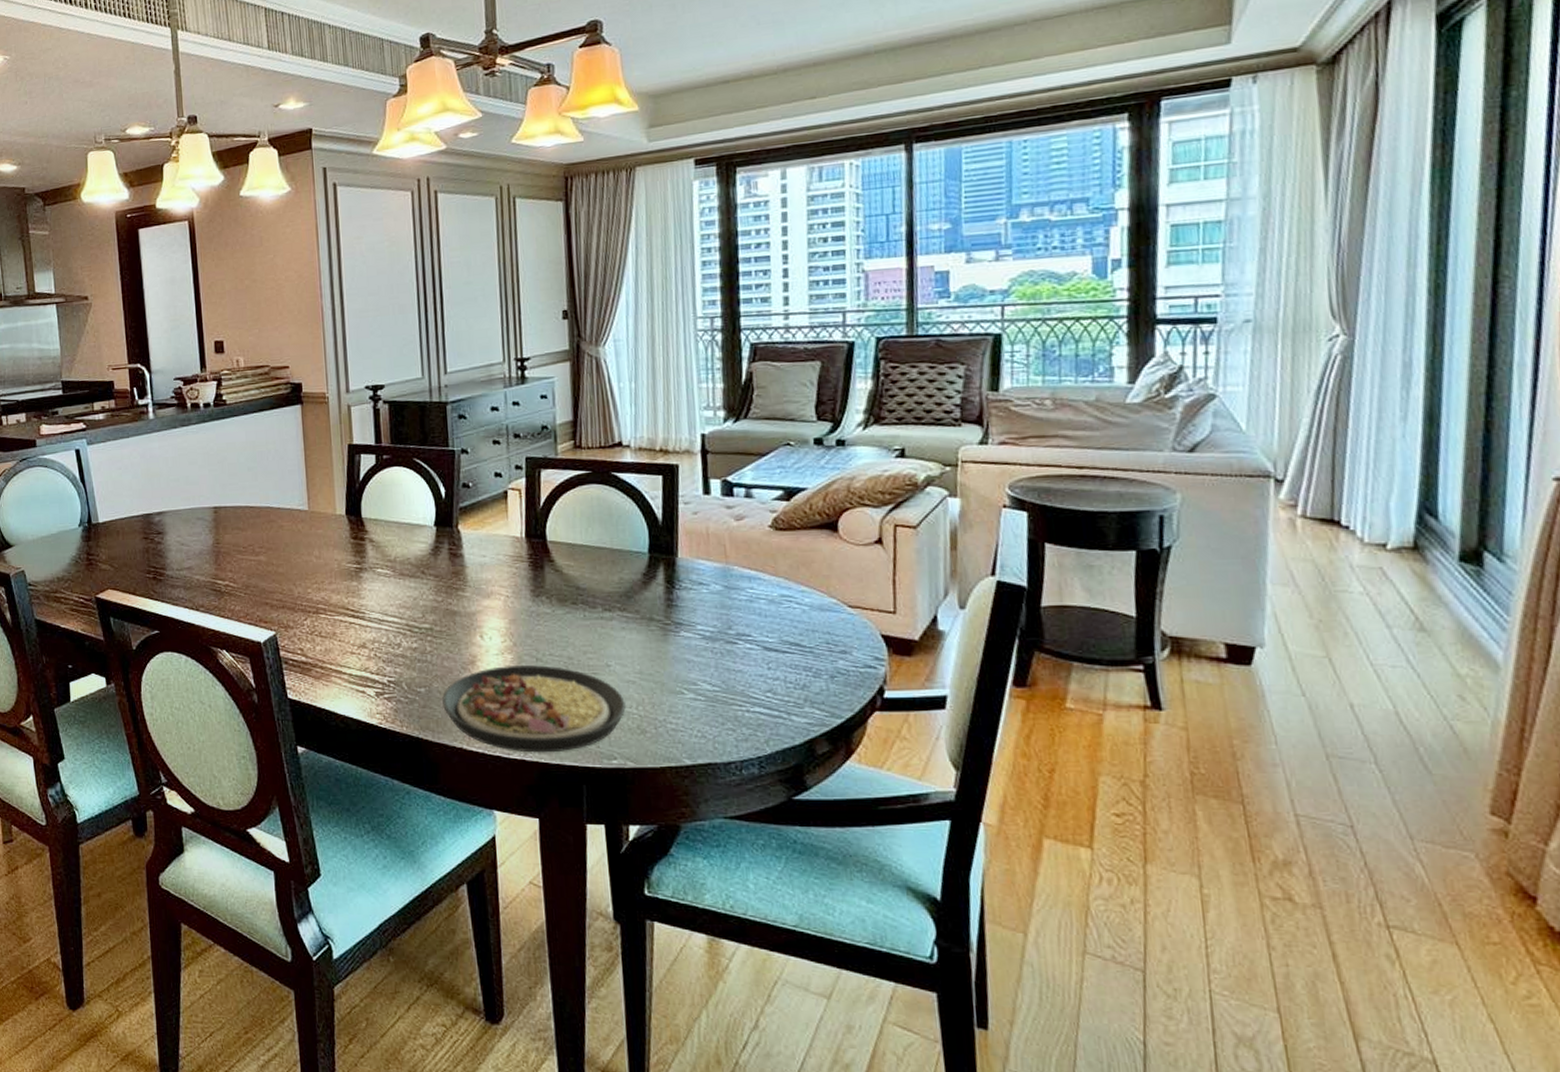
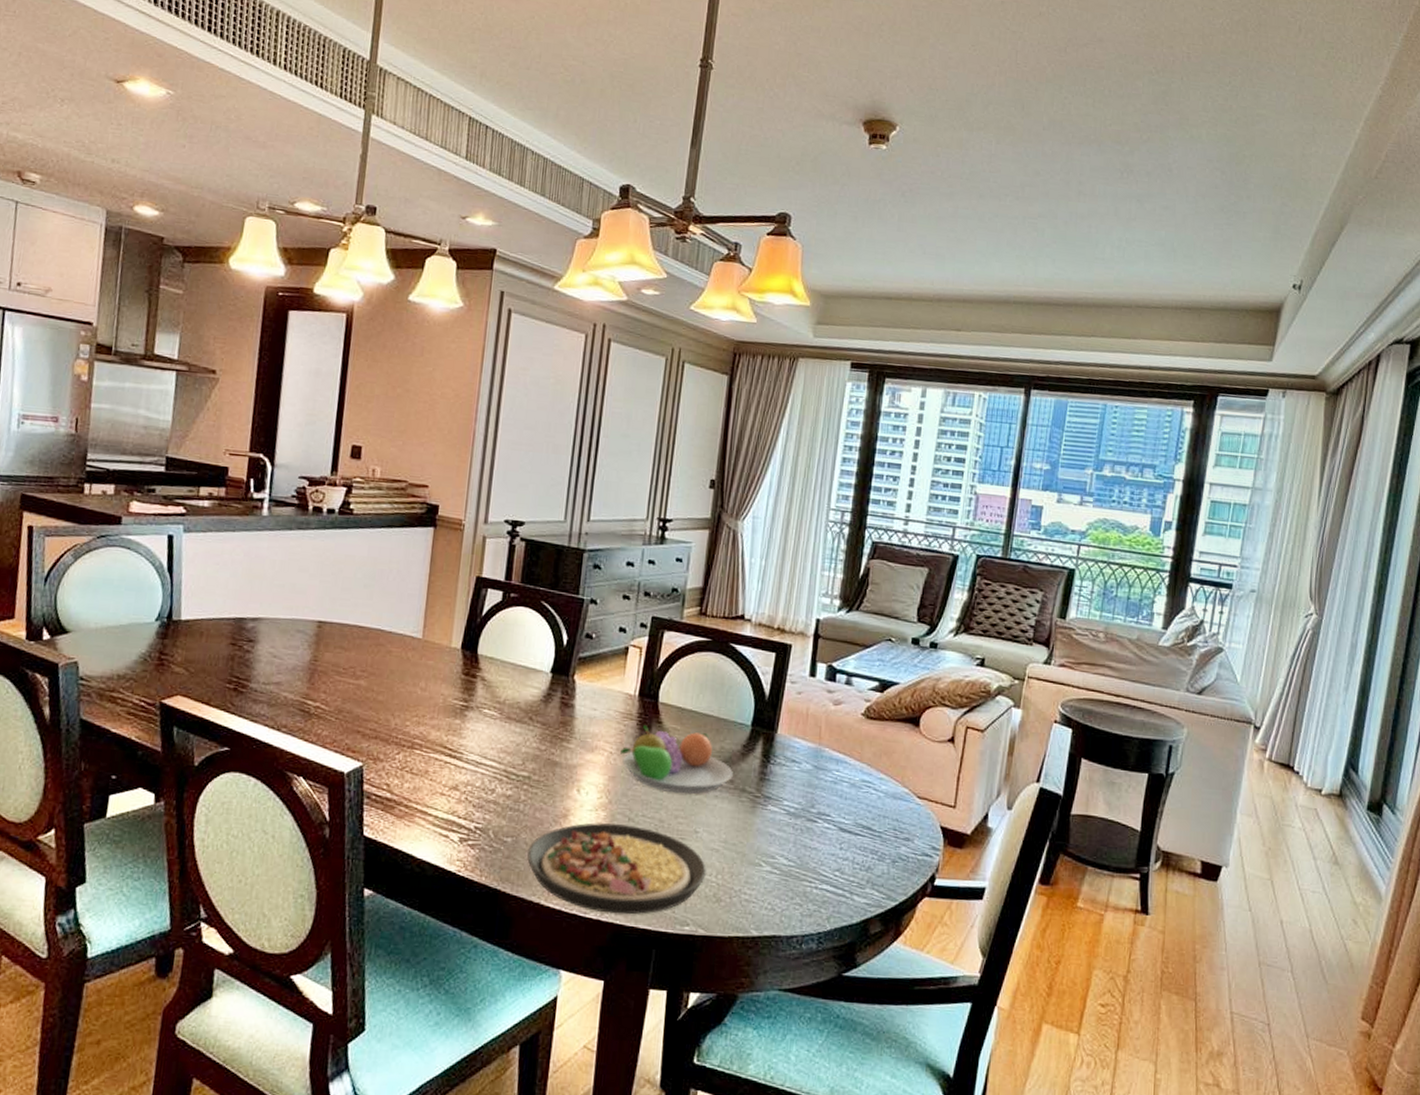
fruit bowl: none [517,565,638,630] -> present [620,724,733,795]

